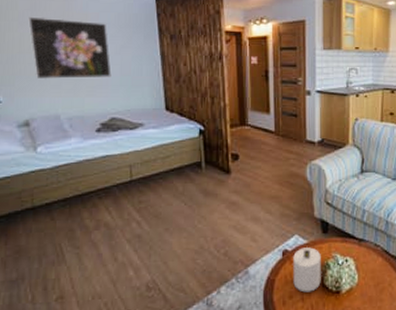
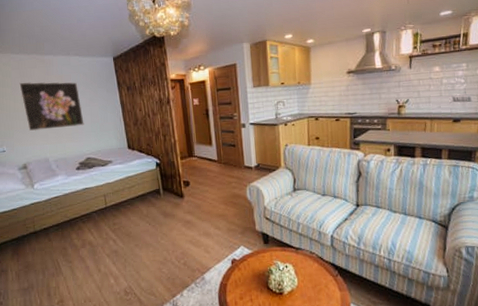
candle: present [293,247,321,293] -> none [241,256,266,294]

